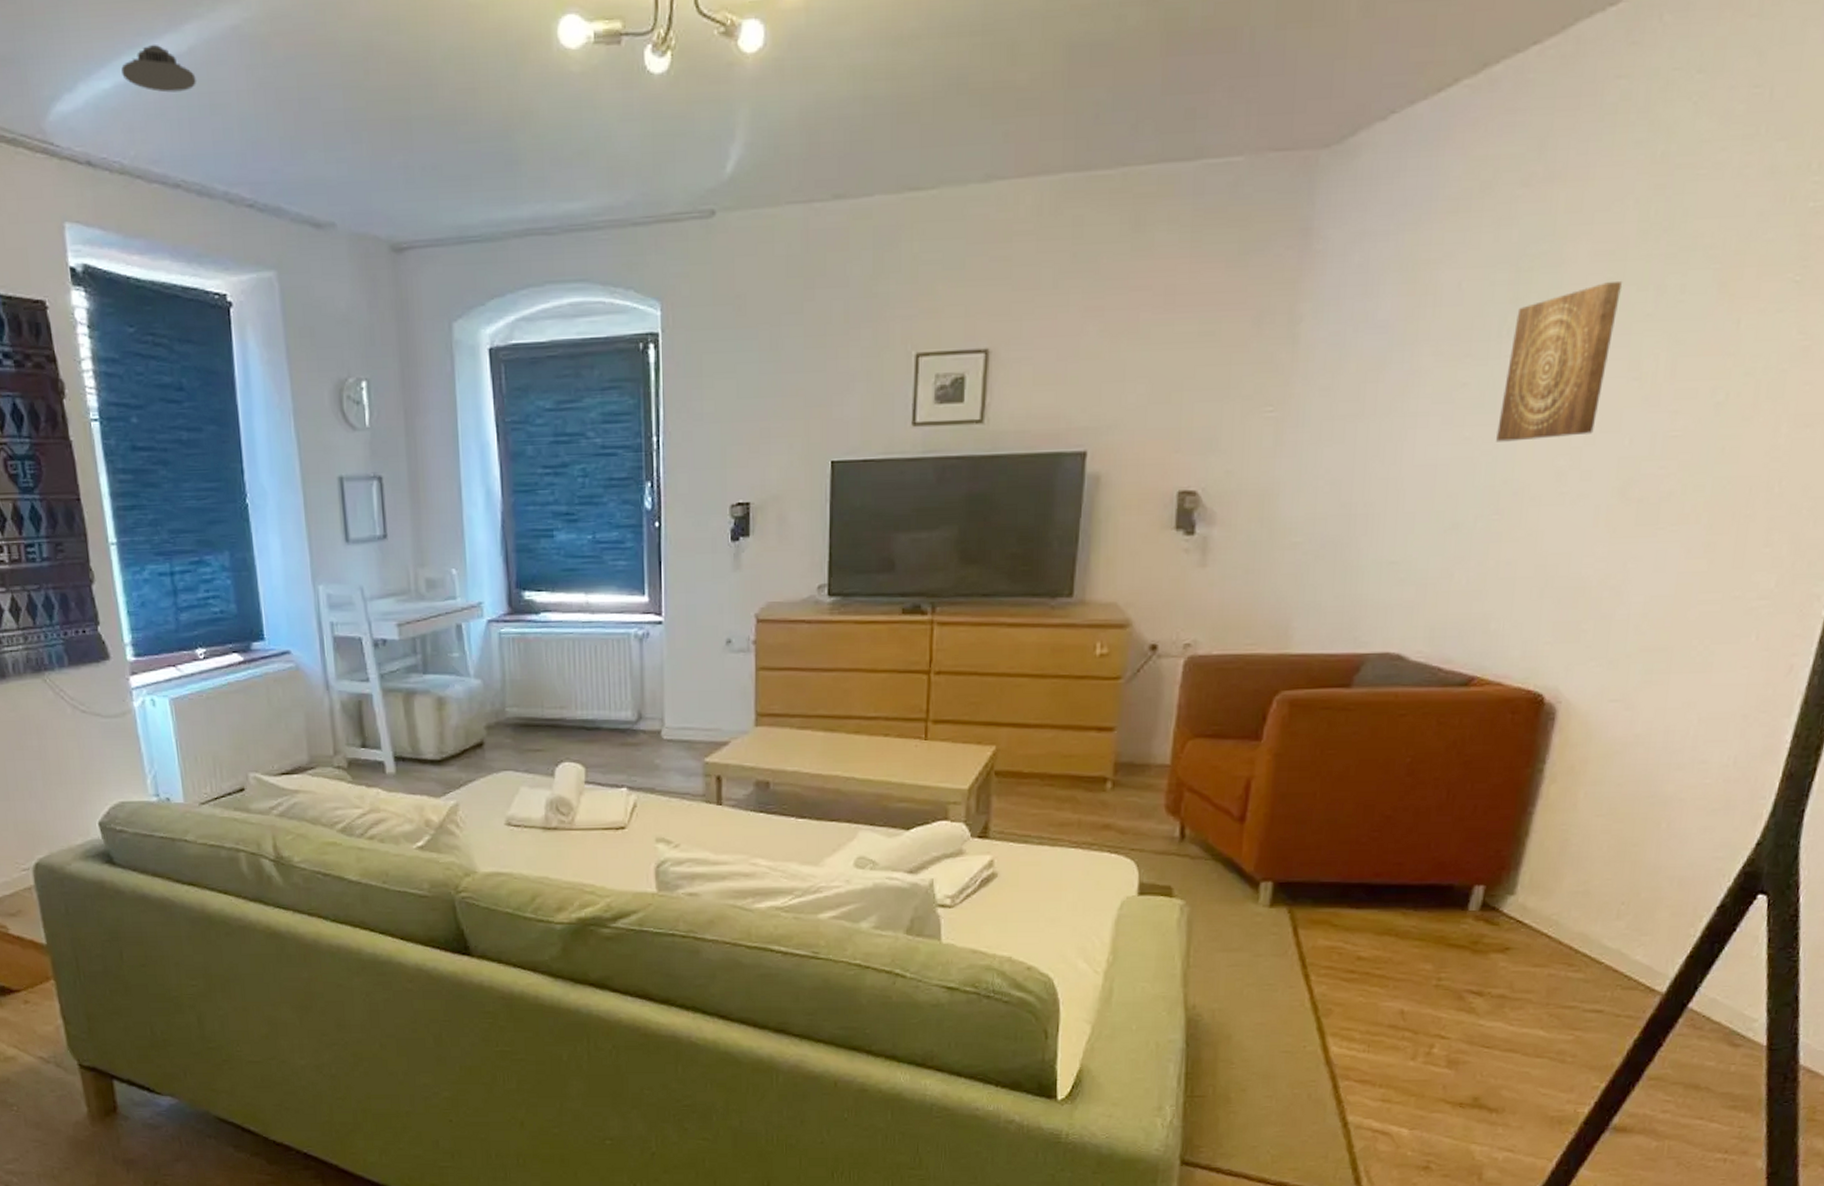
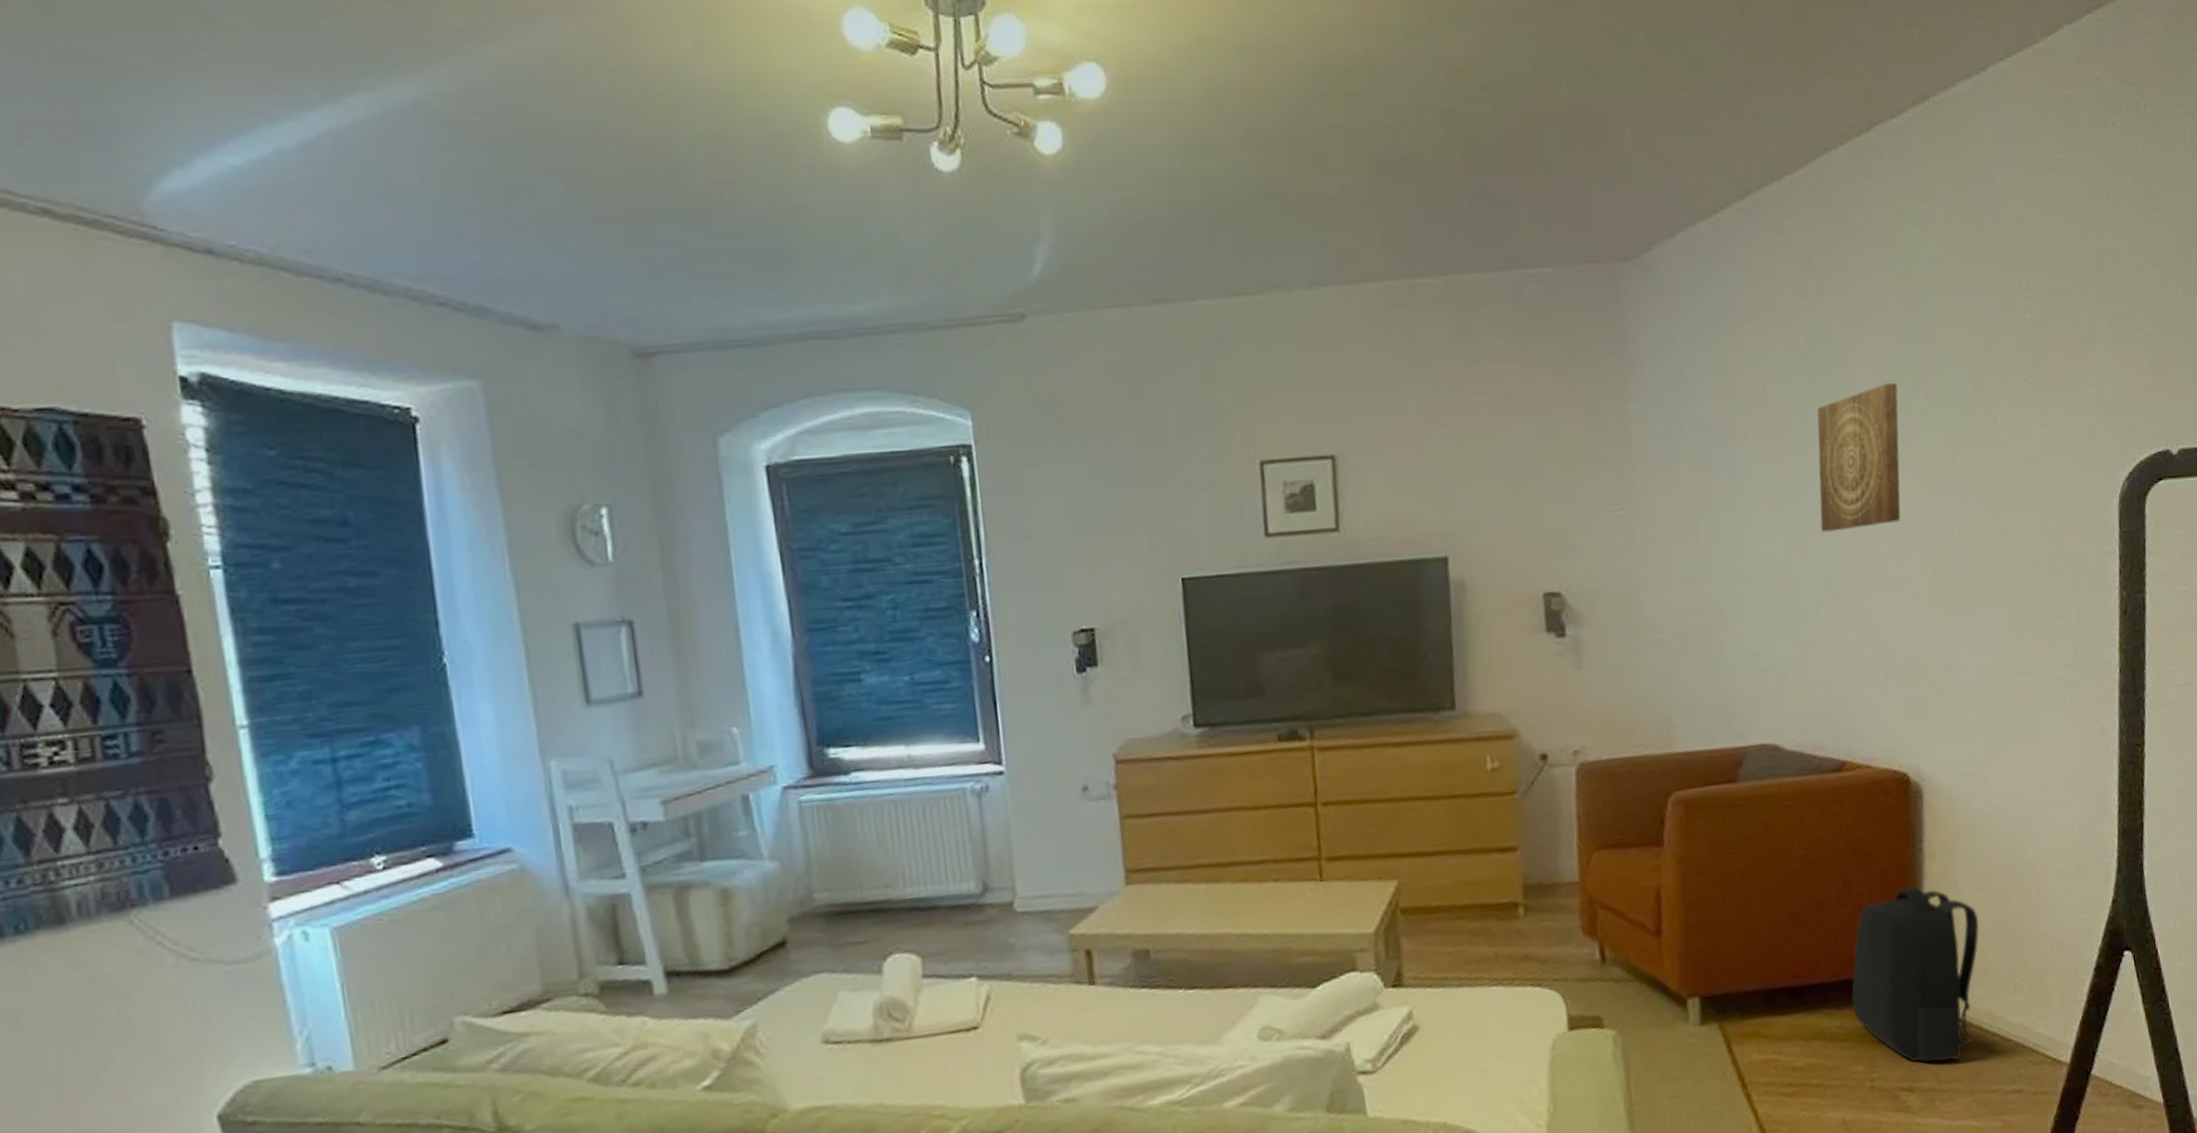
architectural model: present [121,44,196,93] -> none [258,116,365,172]
backpack: none [1432,805,1593,973] -> present [1851,886,1997,1063]

